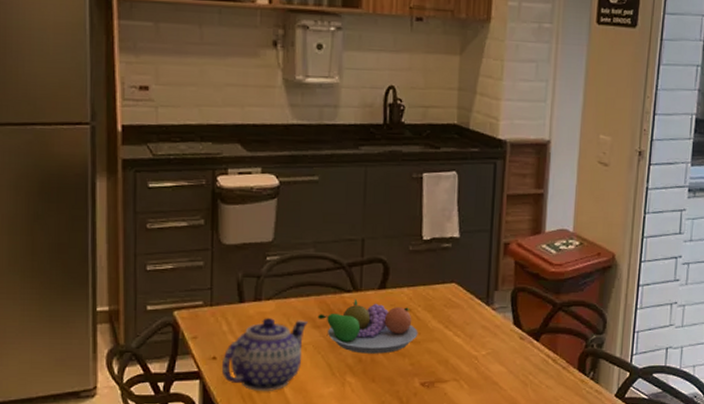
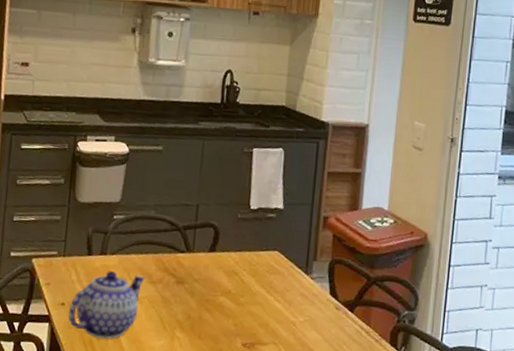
fruit bowl: present [317,298,418,354] -> none [154,259,243,313]

